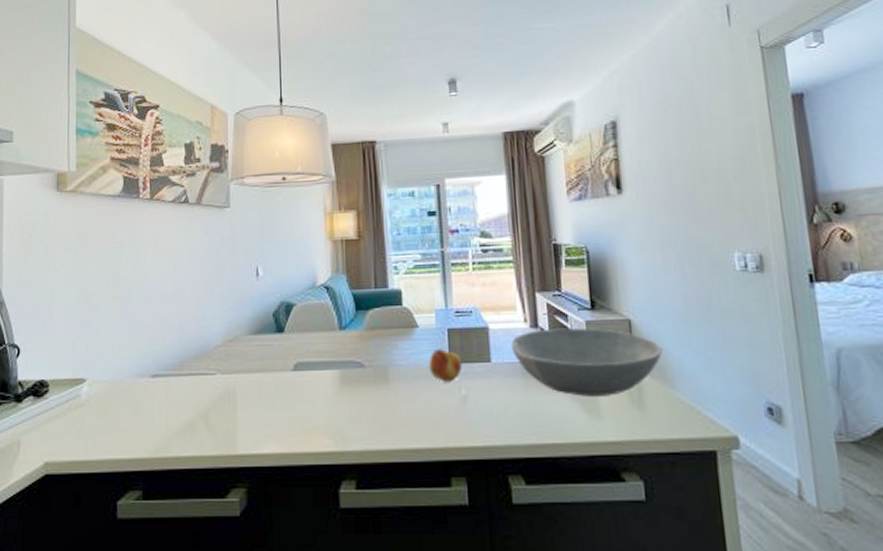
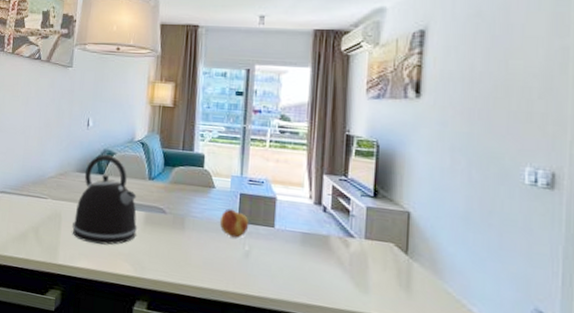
kettle: none [252,307,334,421] -> present [72,154,138,245]
bowl: present [511,327,664,397] -> none [294,207,438,276]

